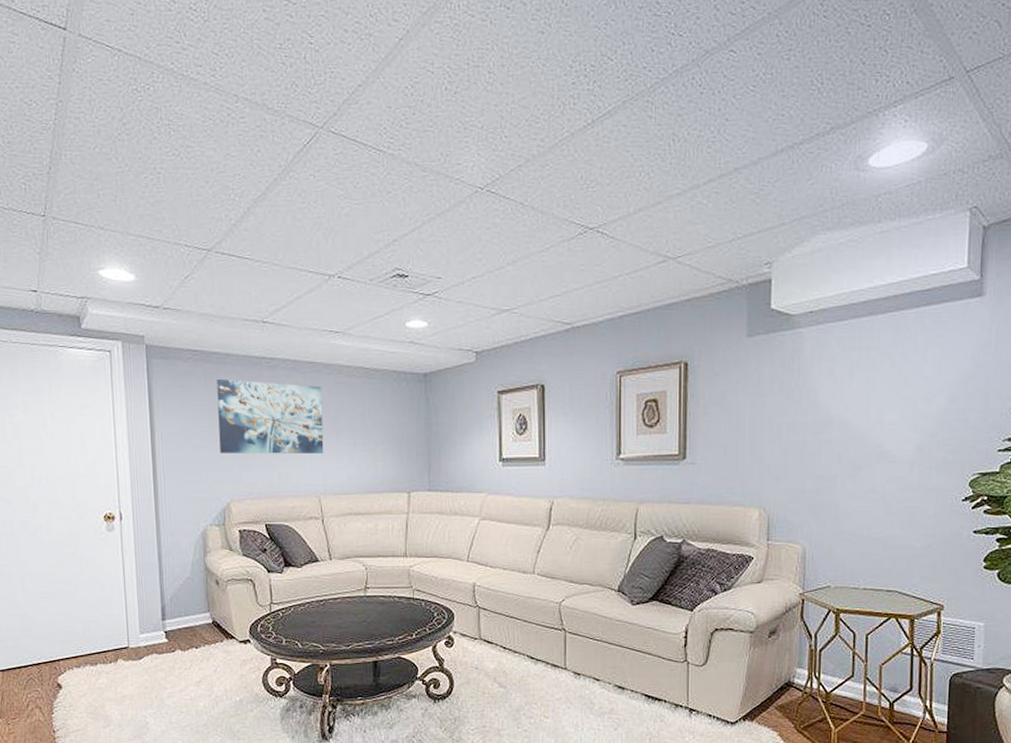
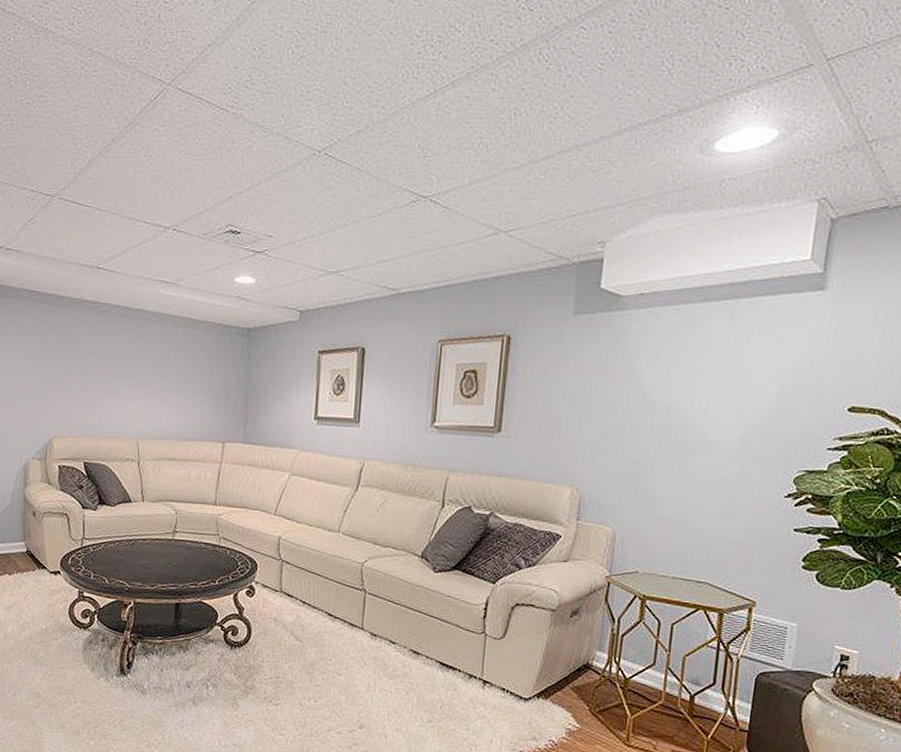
wall art: present [217,378,324,455] -> none [47,319,149,399]

